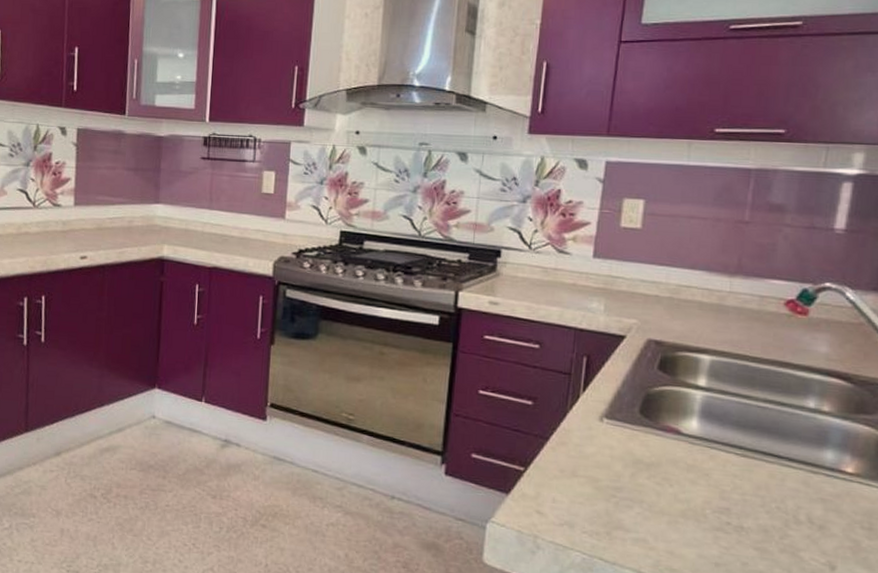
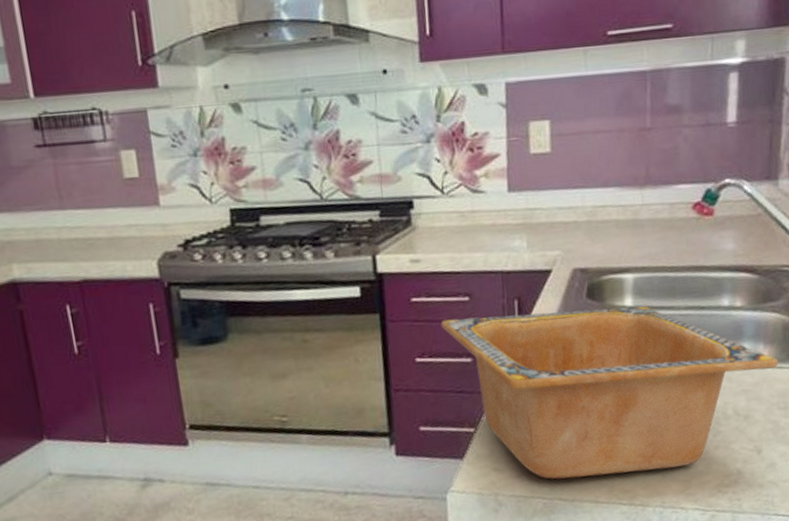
serving bowl: none [508,361,867,561] -> present [440,306,779,480]

